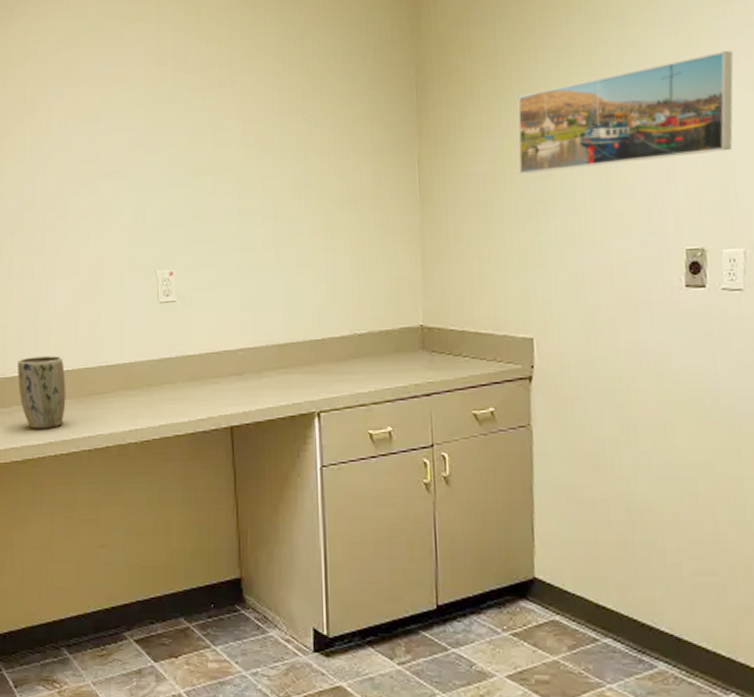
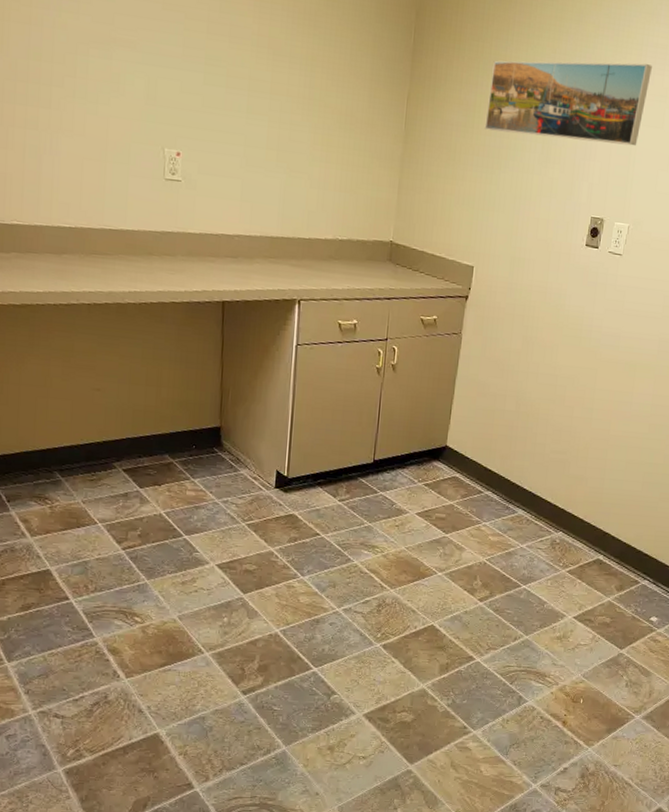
plant pot: present [18,356,66,429] -> none [18,207,68,279]

